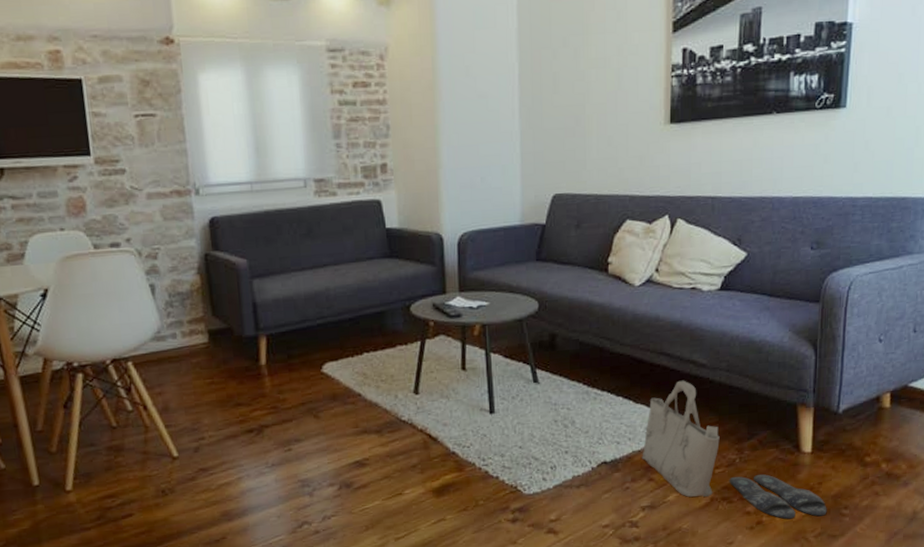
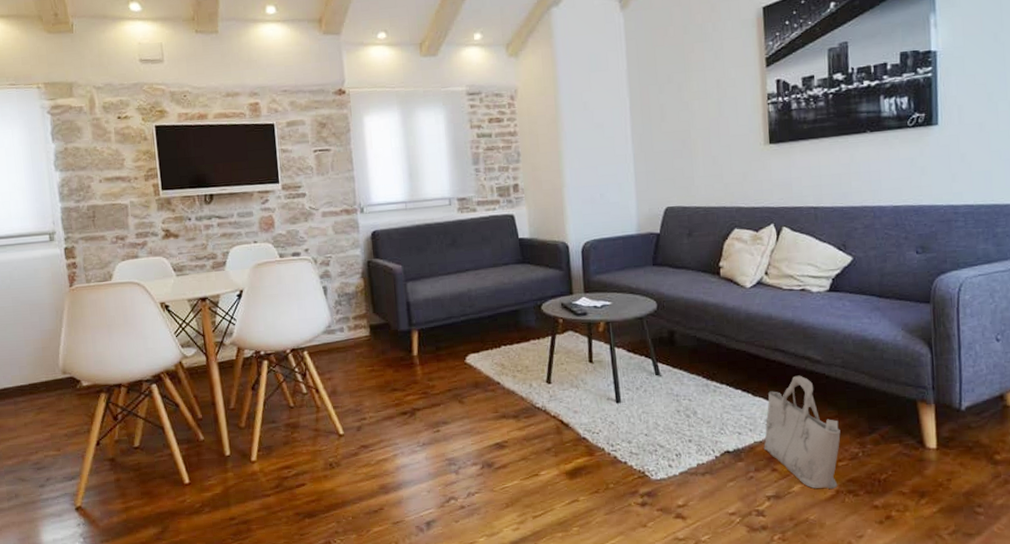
slippers: present [729,474,827,520] -> none [853,469,960,515]

